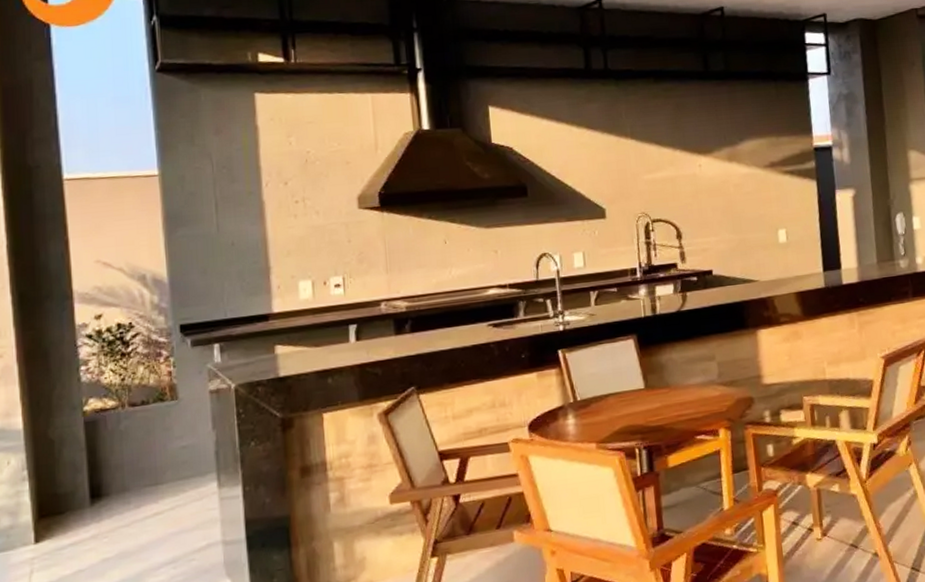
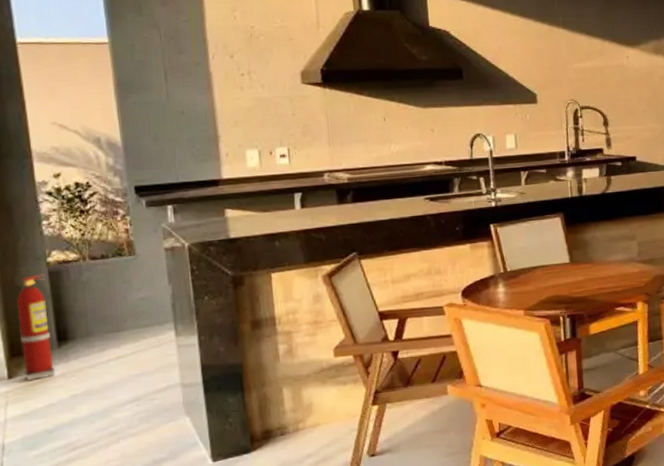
fire extinguisher: none [48,424,87,544] -> present [16,274,56,381]

